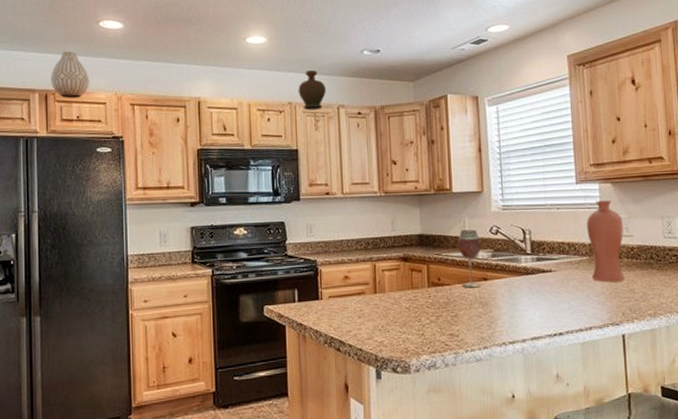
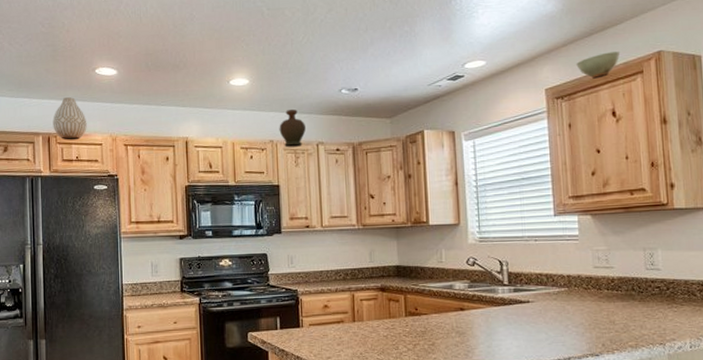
wineglass: present [458,229,481,288] -> none [434,261,458,318]
vase: present [587,200,625,283] -> none [565,232,605,314]
bowl: none [597,20,639,46] -> present [576,52,620,79]

